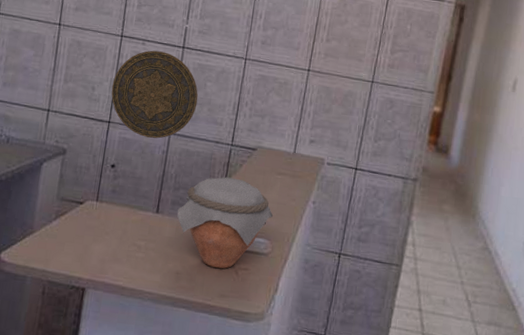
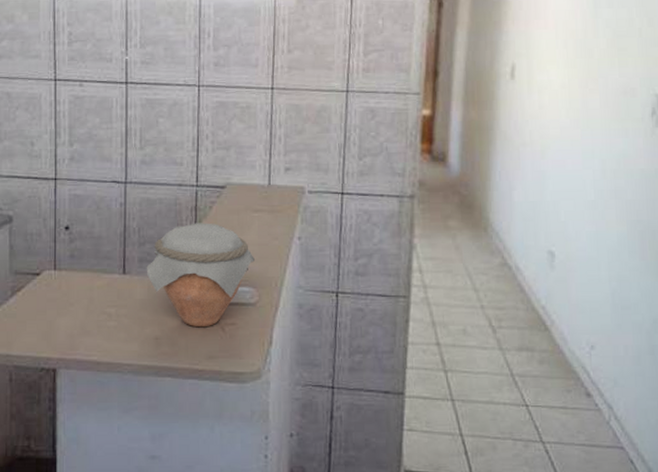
decorative plate: present [111,50,199,139] -> none [52,91,152,190]

